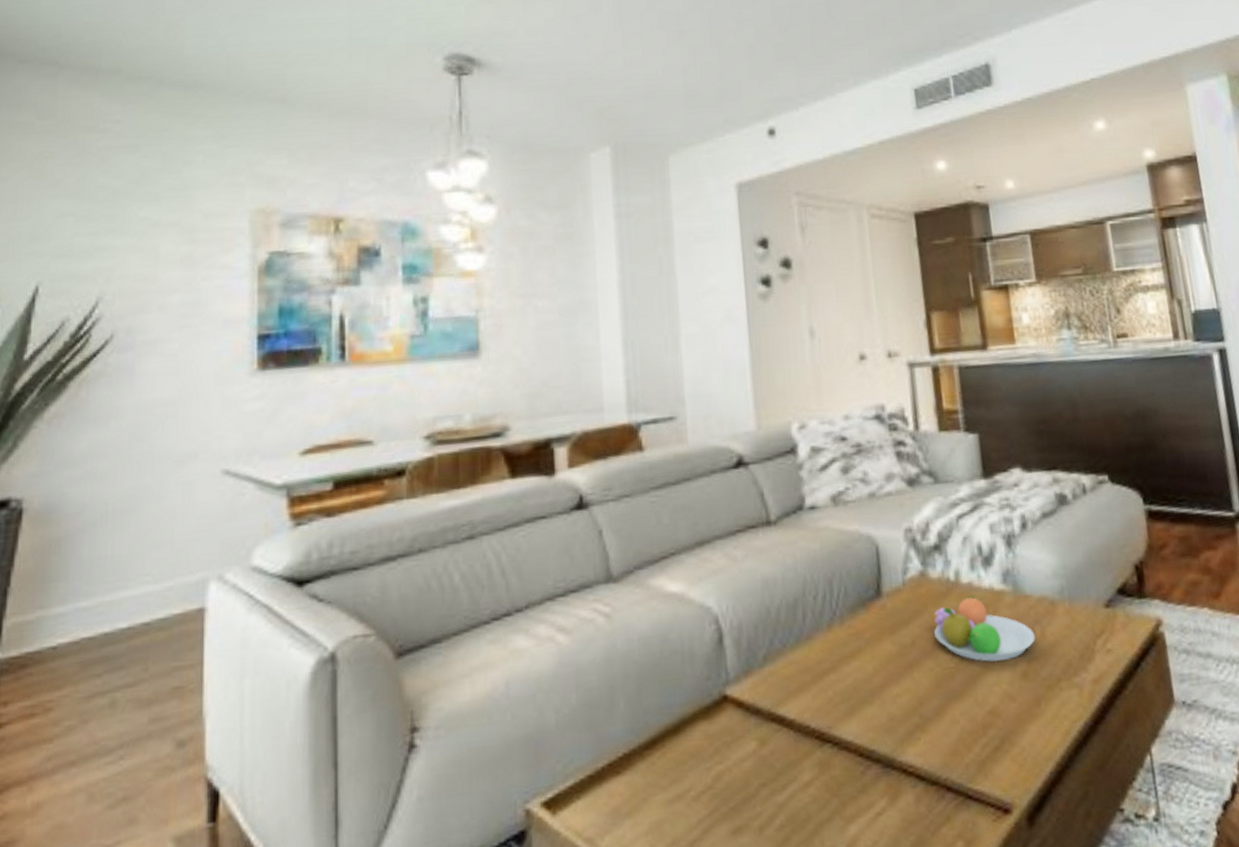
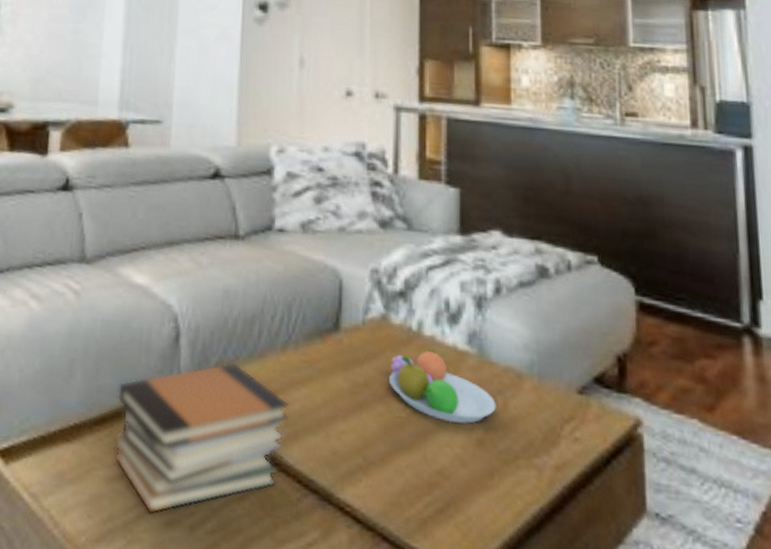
book stack: none [664,651,843,826] -> present [114,362,290,514]

